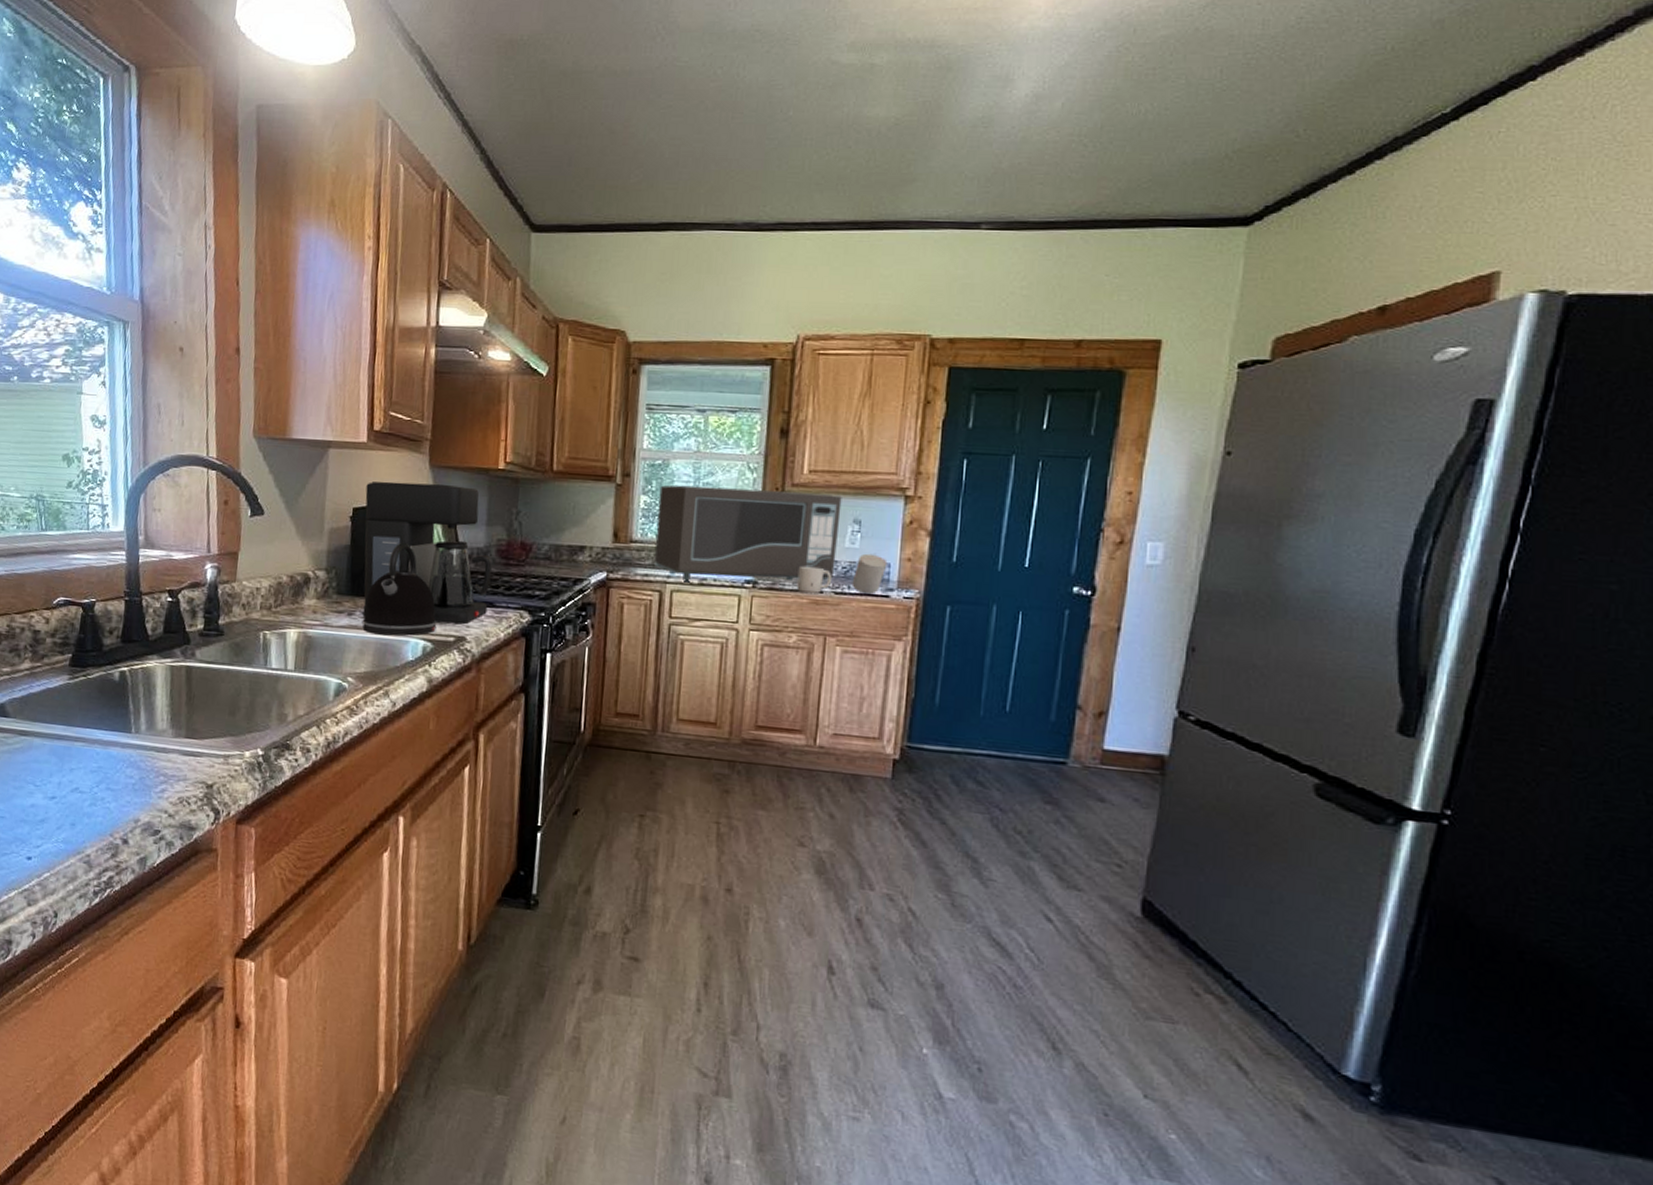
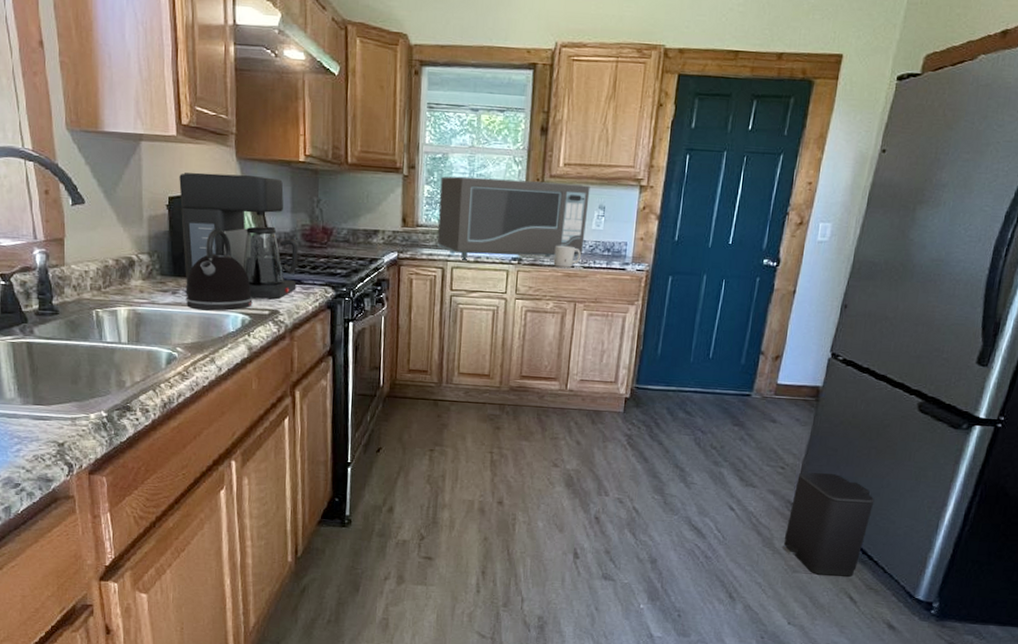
canister: present [848,553,889,595] -> none [594,234,626,268]
pedal bin: none [1126,873,1262,1033] -> present [781,472,875,577]

